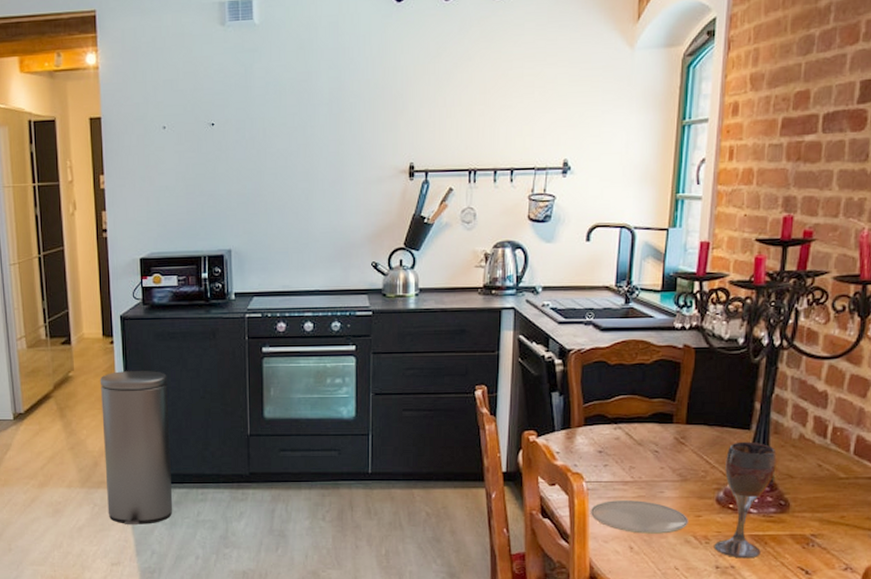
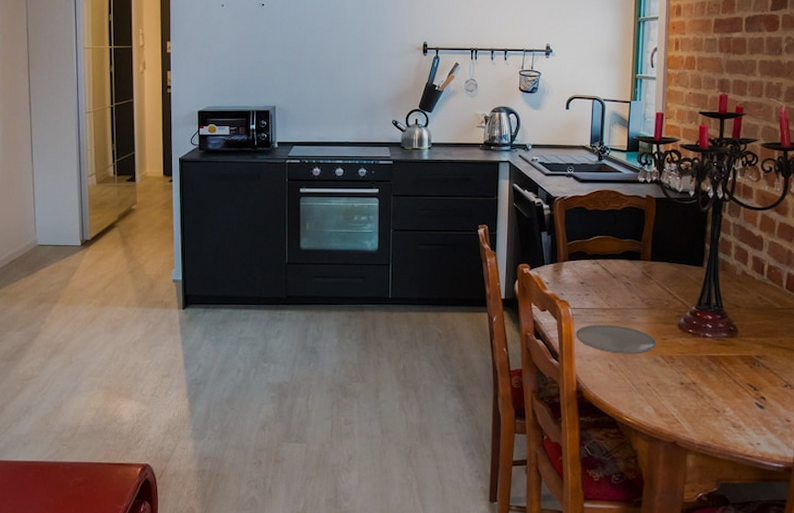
pedal bin: present [99,370,173,526] -> none [159,205,219,341]
cup: present [714,441,777,559] -> none [678,276,725,376]

